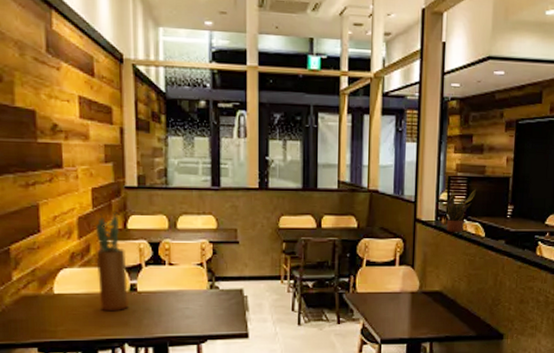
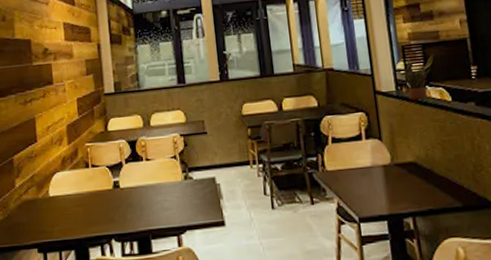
vase: present [96,208,129,312] -> none [82,114,113,210]

